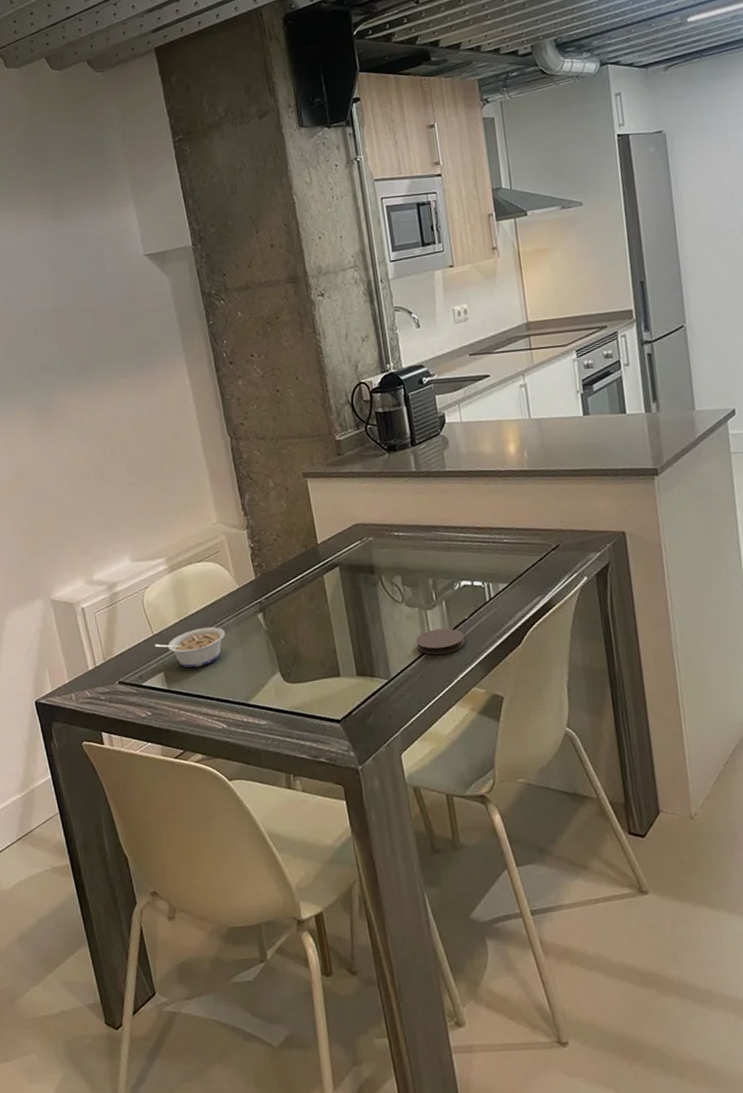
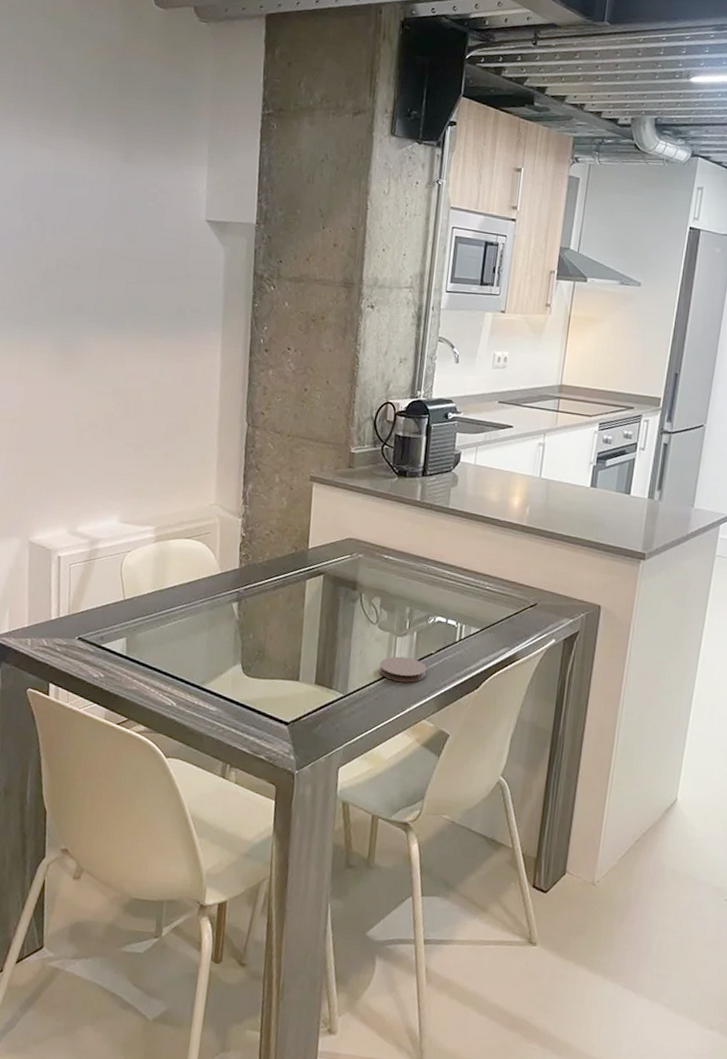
legume: present [155,626,226,668] -> none [123,603,197,641]

